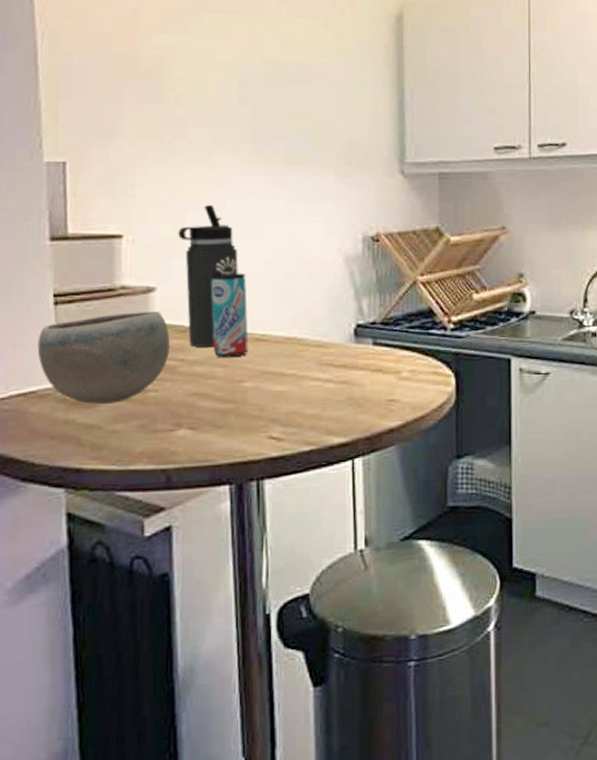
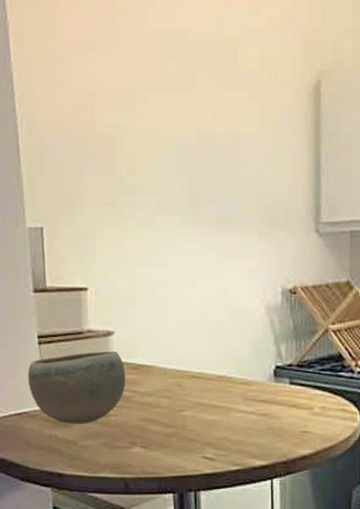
thermos bottle: present [178,204,238,348] -> none [130,261,178,382]
beverage can: present [211,273,248,358] -> none [157,320,187,391]

